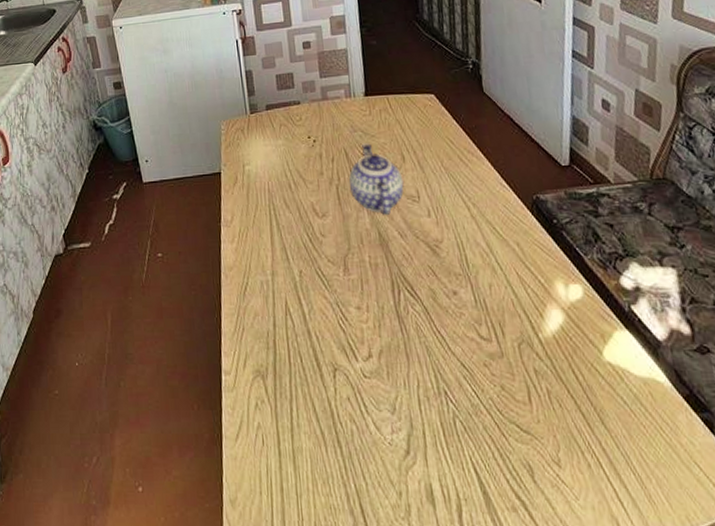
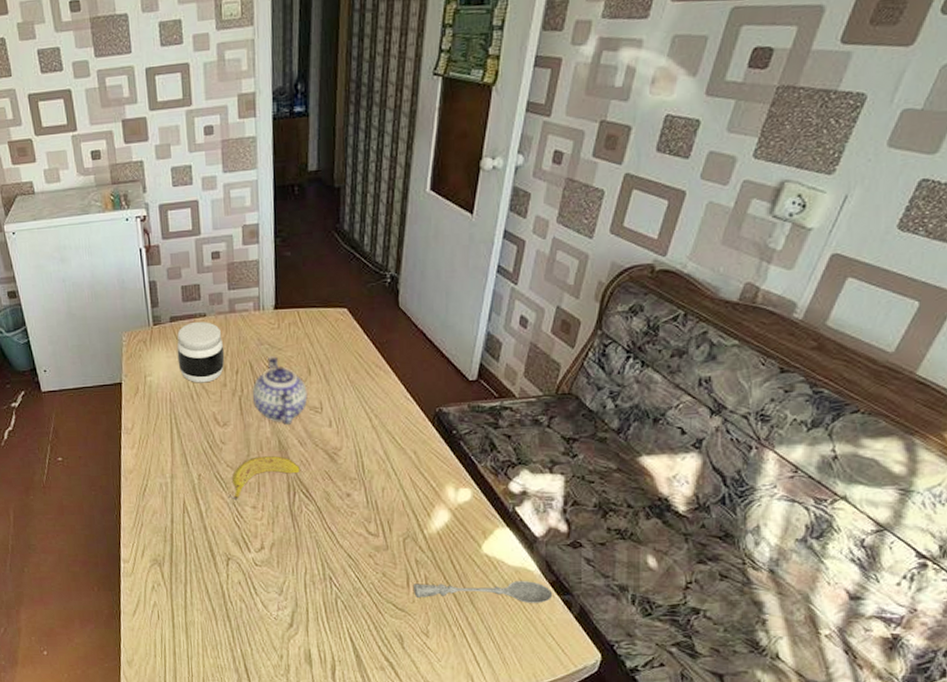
jar: none [273,109,321,172] -> present [176,322,225,383]
banana: none [331,249,404,300] -> present [228,456,301,500]
soupspoon: none [536,395,690,423] -> present [414,581,553,603]

